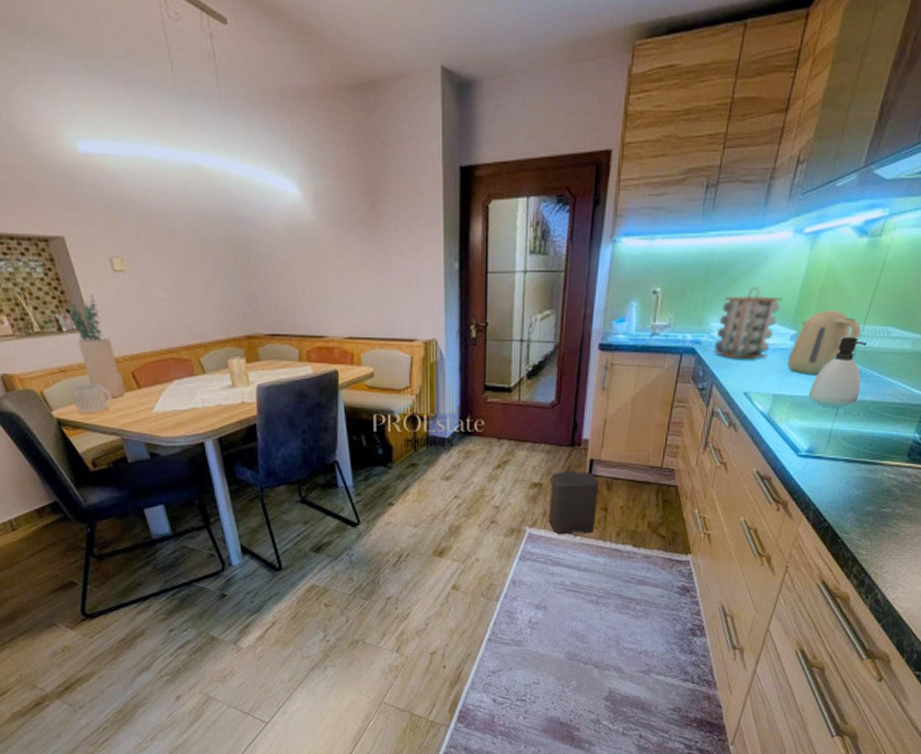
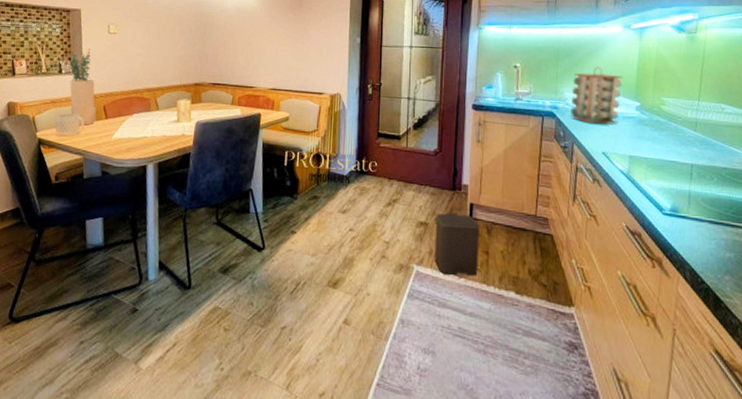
kettle: present [787,310,862,376] -> none [637,88,698,142]
soap dispenser: present [808,336,868,407] -> none [661,109,709,172]

